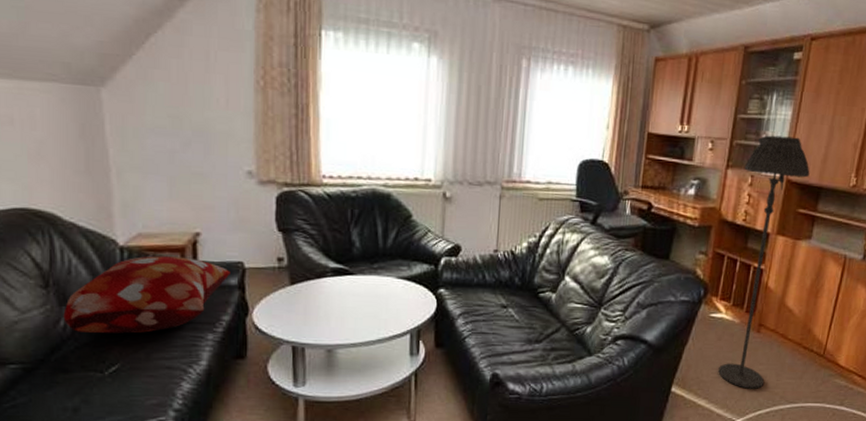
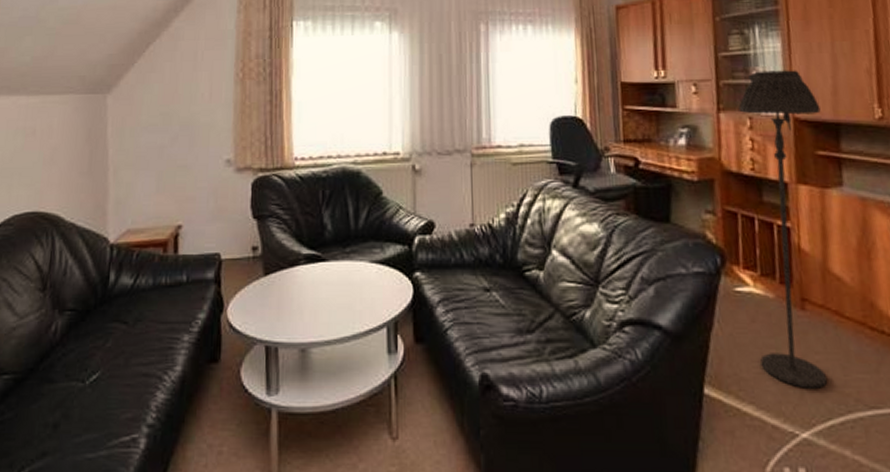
decorative pillow: present [63,256,230,334] -> none [55,252,208,337]

